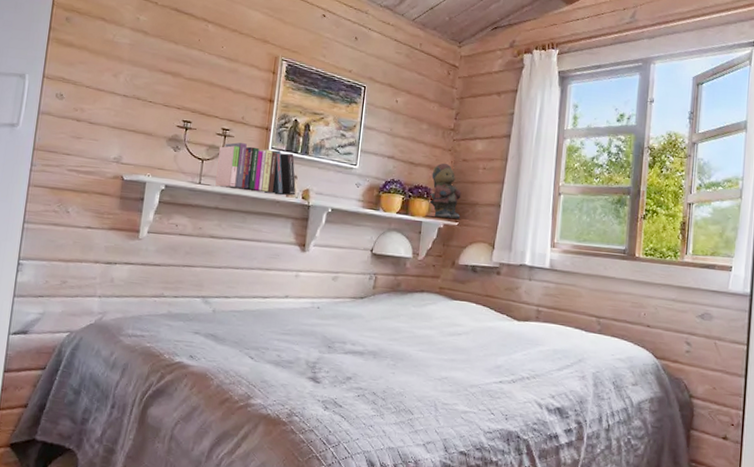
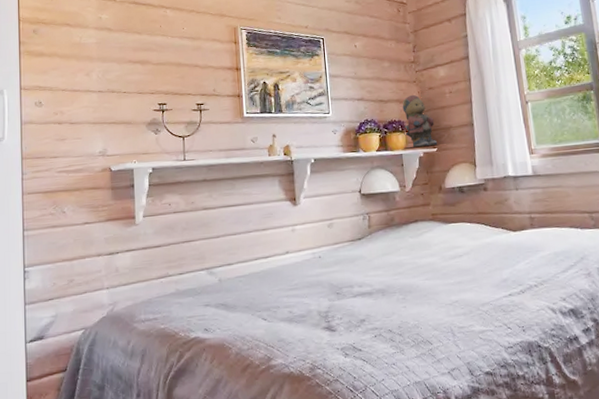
books: present [215,142,296,196] -> none [197,113,278,160]

